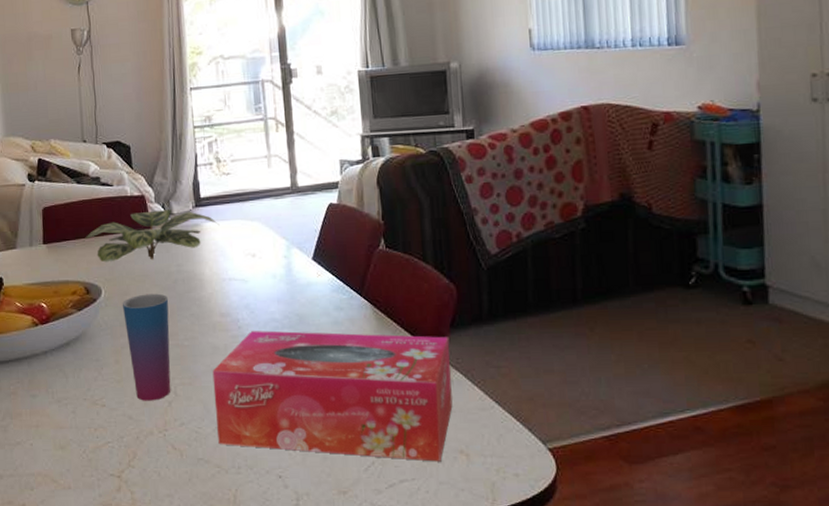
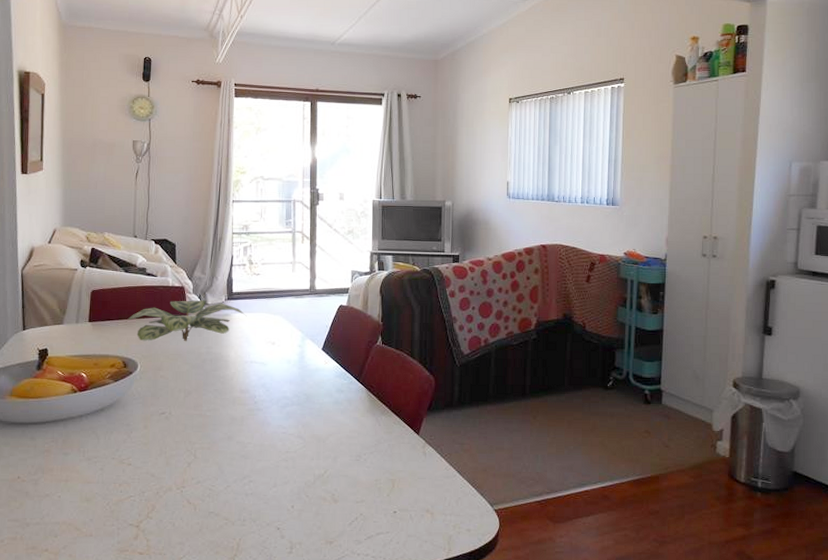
cup: present [123,293,171,401] -> none [155,370,197,462]
tissue box: present [212,330,453,462] -> none [228,406,426,519]

